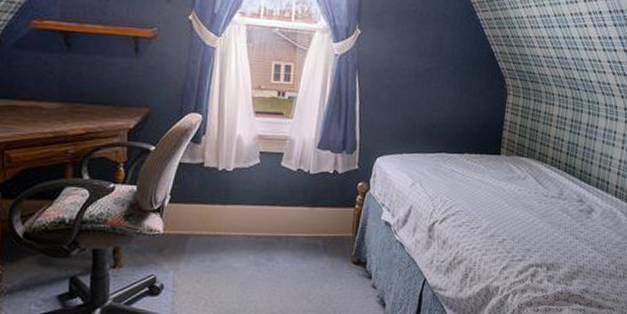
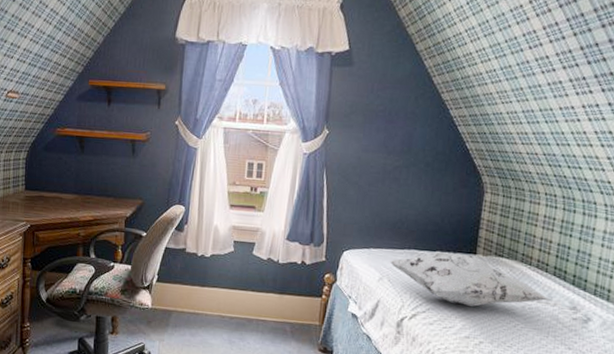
decorative pillow: none [421,155,561,206] -> present [390,253,550,307]

